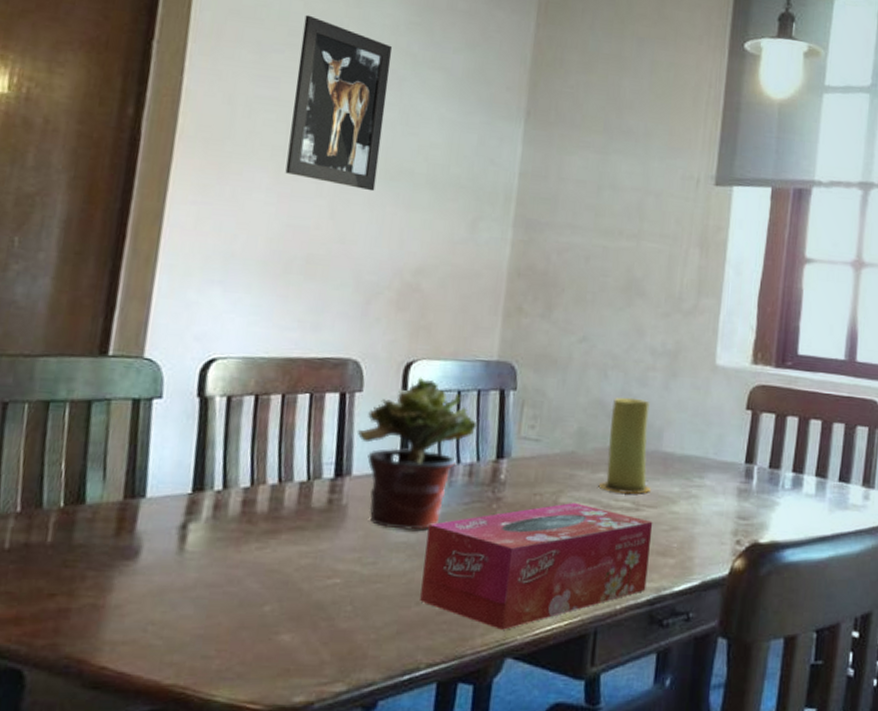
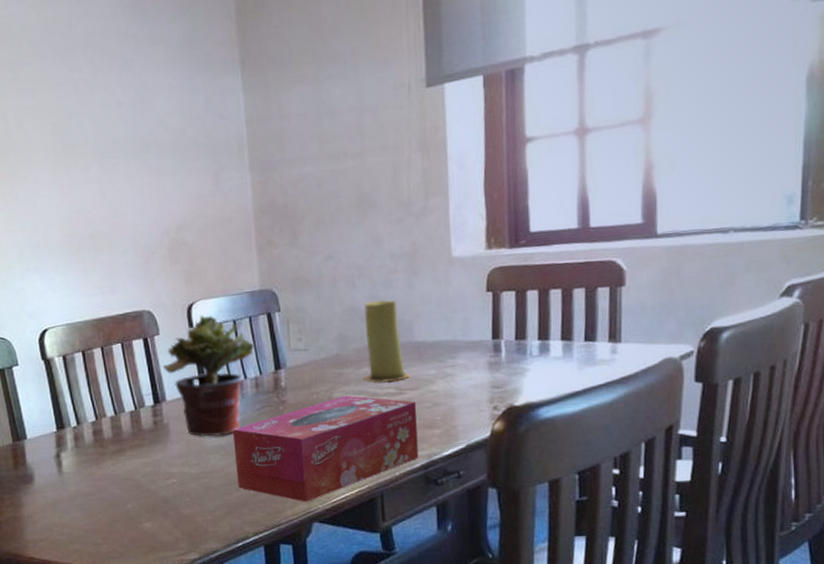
wall art: present [285,15,393,192] -> none [41,24,131,169]

